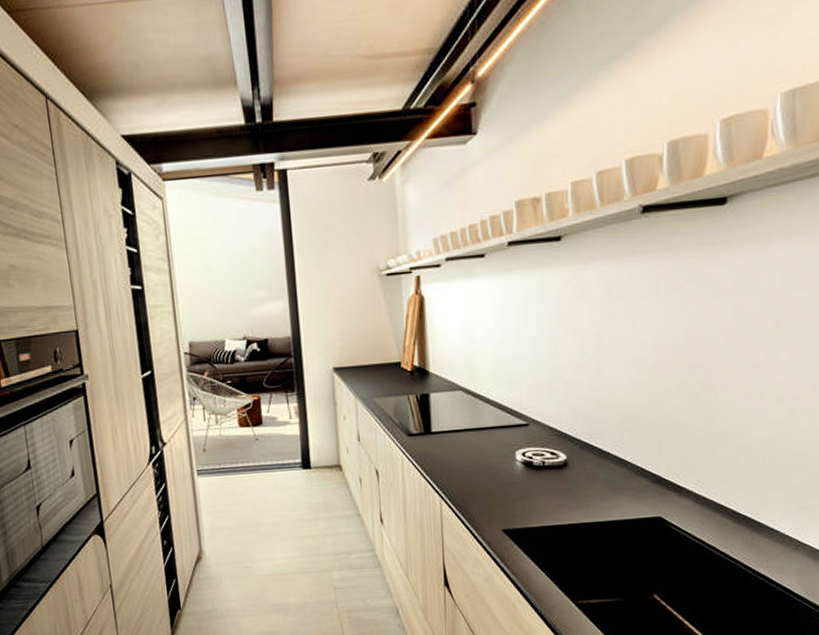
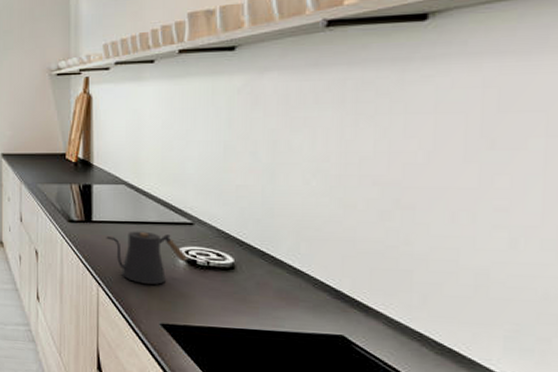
kettle: none [446,437,524,492] -> present [106,231,187,285]

